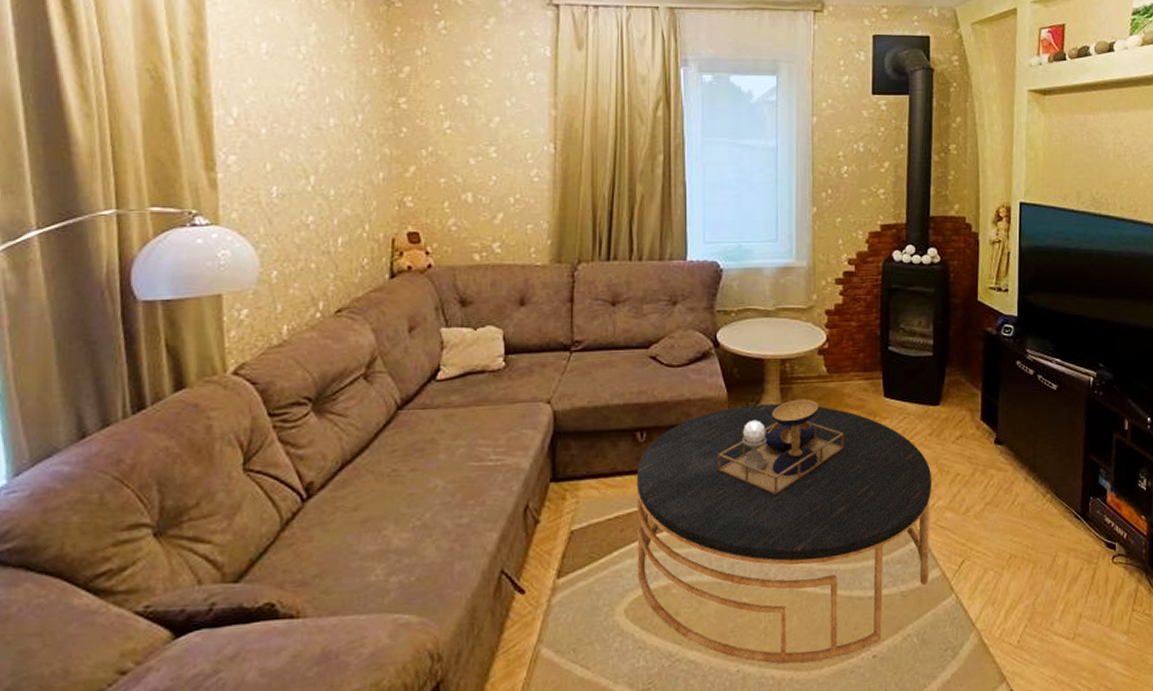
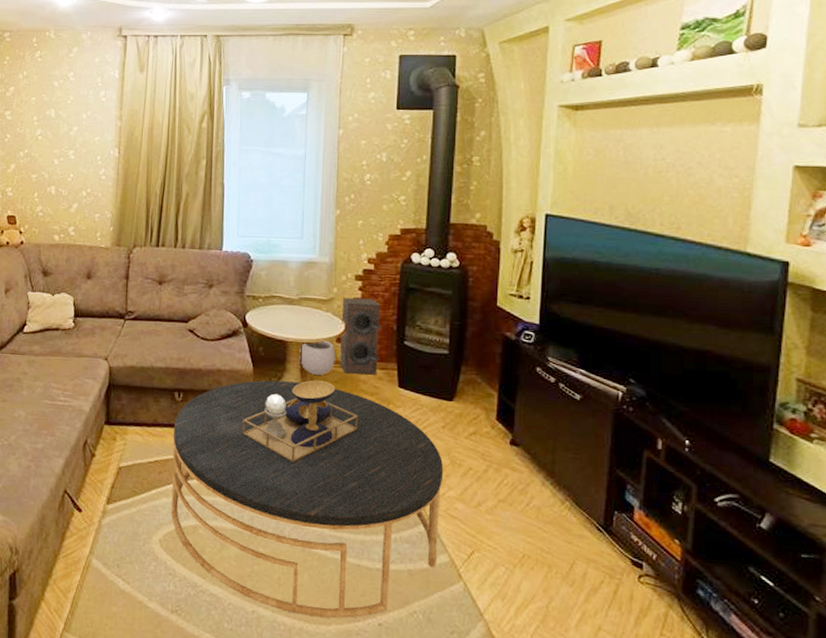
plant pot: none [779,353,817,394] -> present [299,340,335,375]
speaker: none [821,303,865,388] -> present [339,297,381,375]

